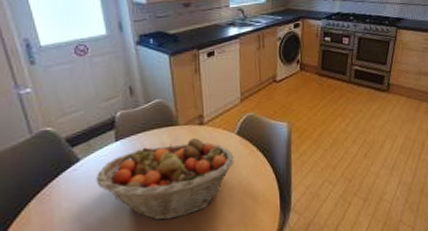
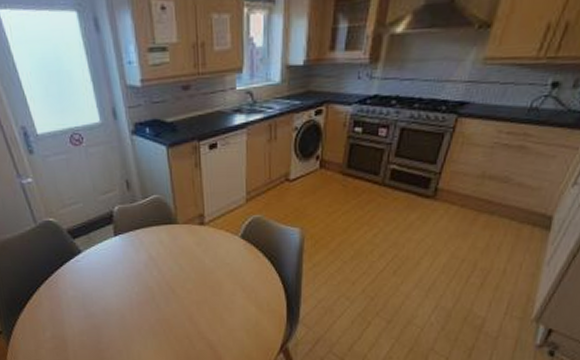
fruit basket: present [96,137,234,221] -> none [97,237,237,317]

